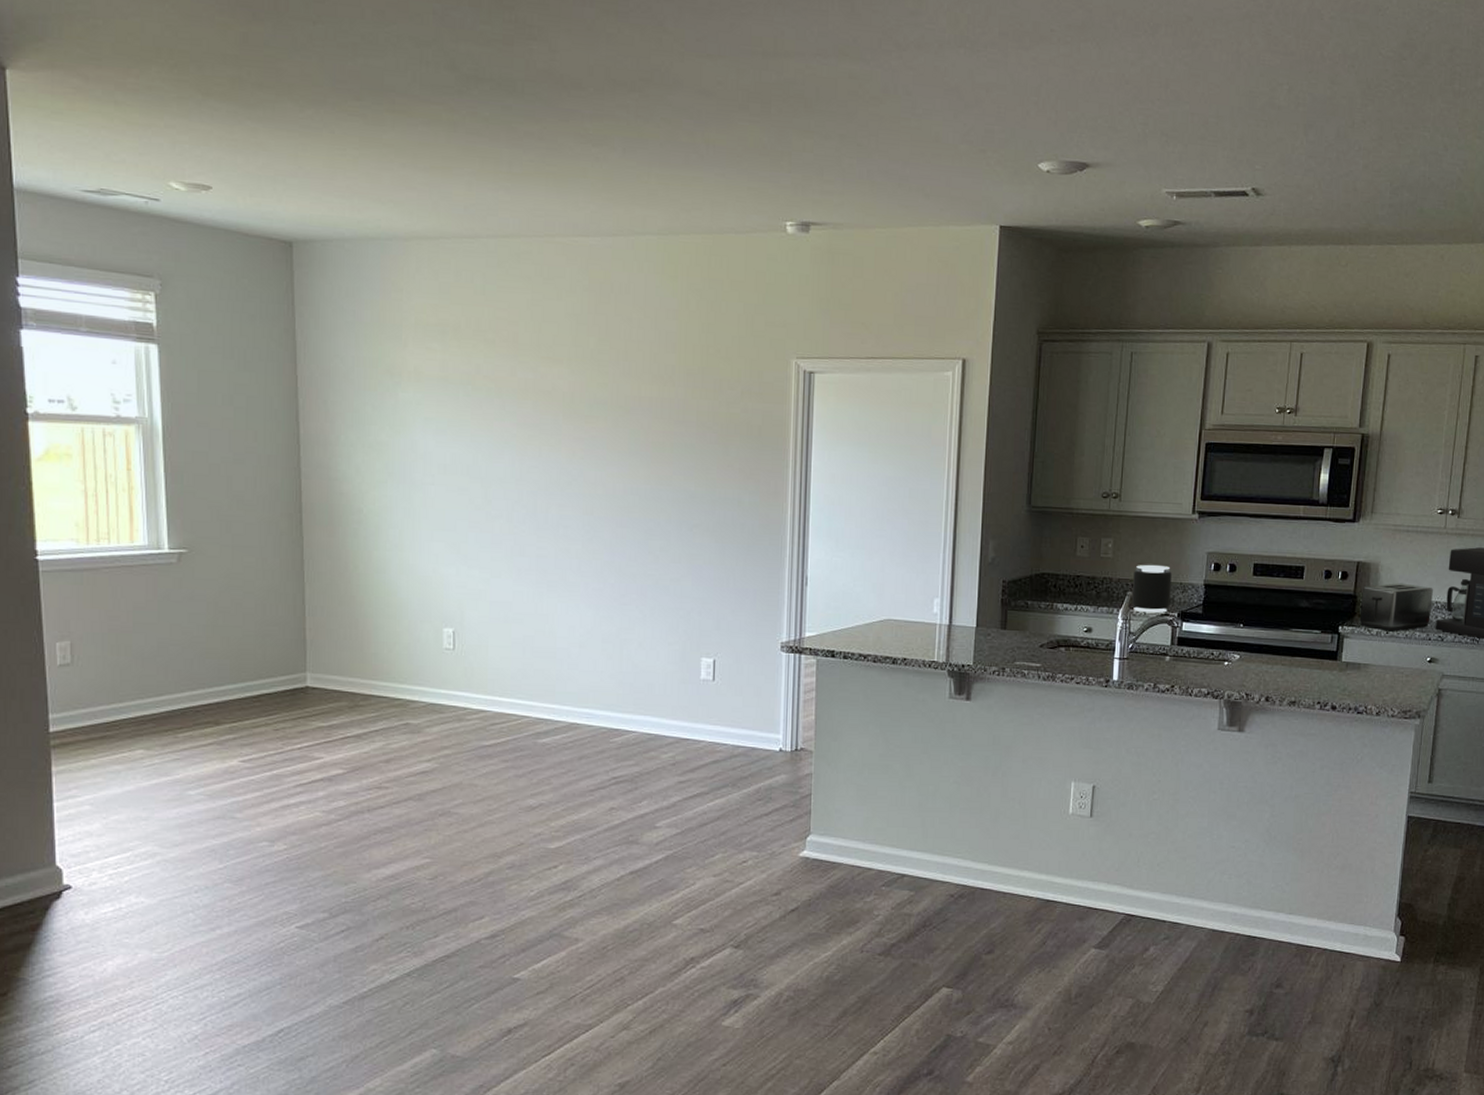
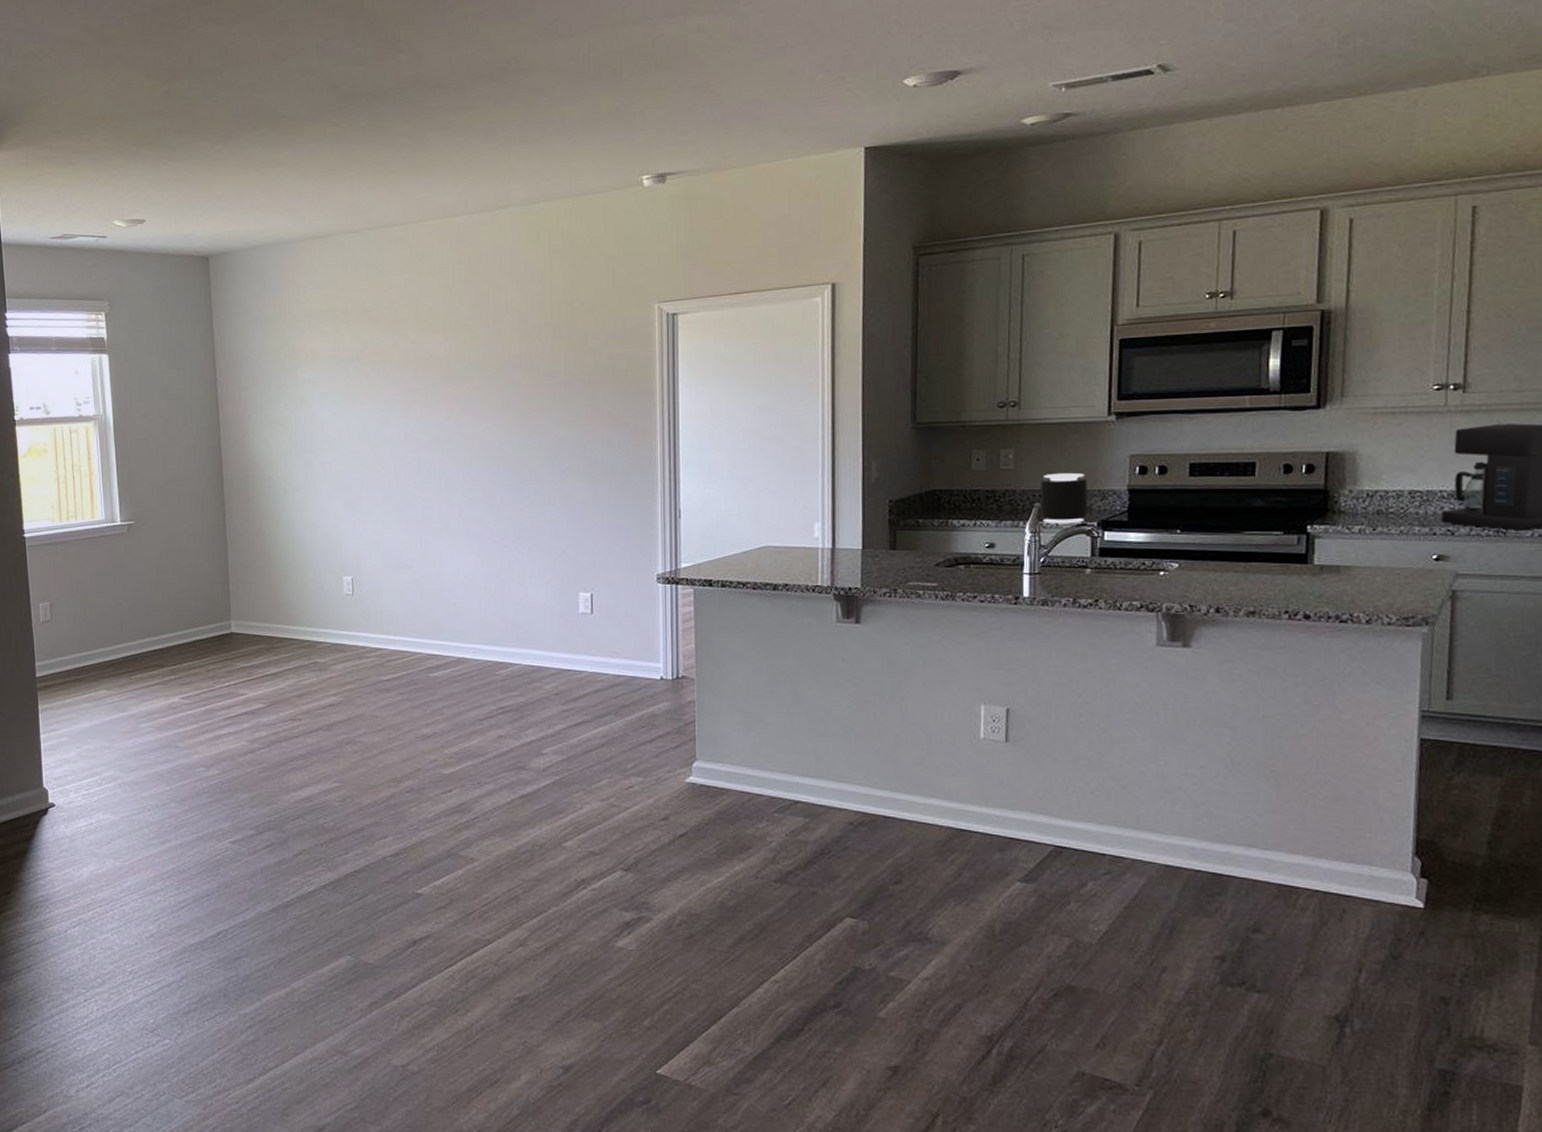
toaster: present [1359,583,1433,632] -> none [1334,472,1435,528]

